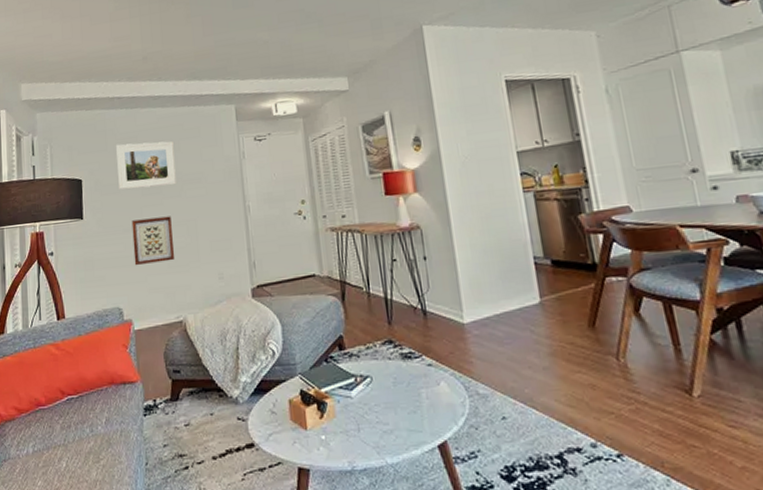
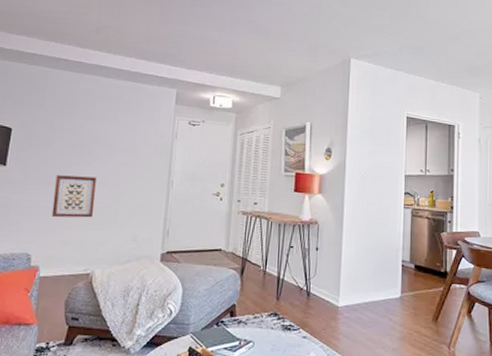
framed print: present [116,141,176,190] -> none [49,102,112,150]

